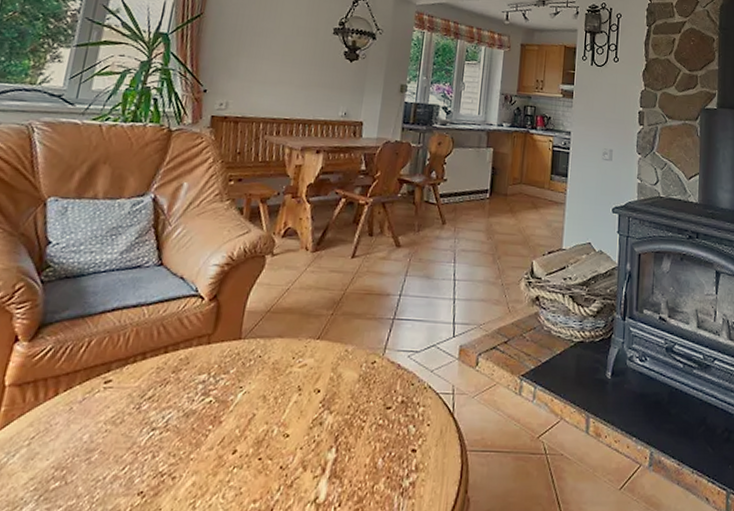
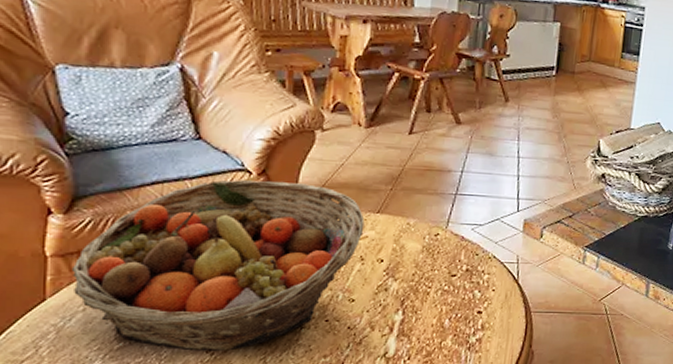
fruit basket: none [23,306,305,493] -> present [71,180,365,351]

